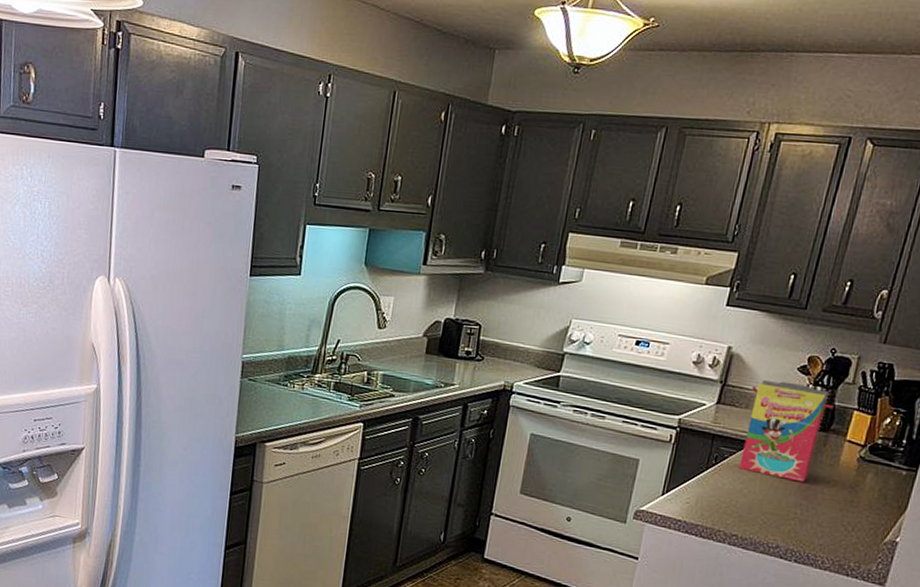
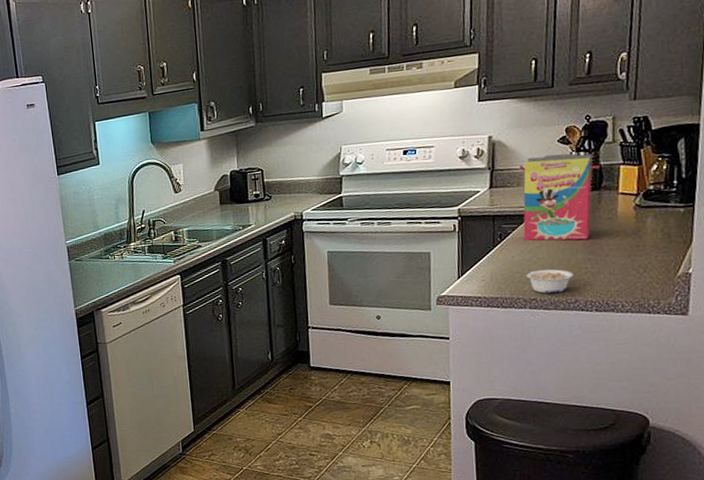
legume: none [733,504,781,534] -> present [526,269,573,294]

